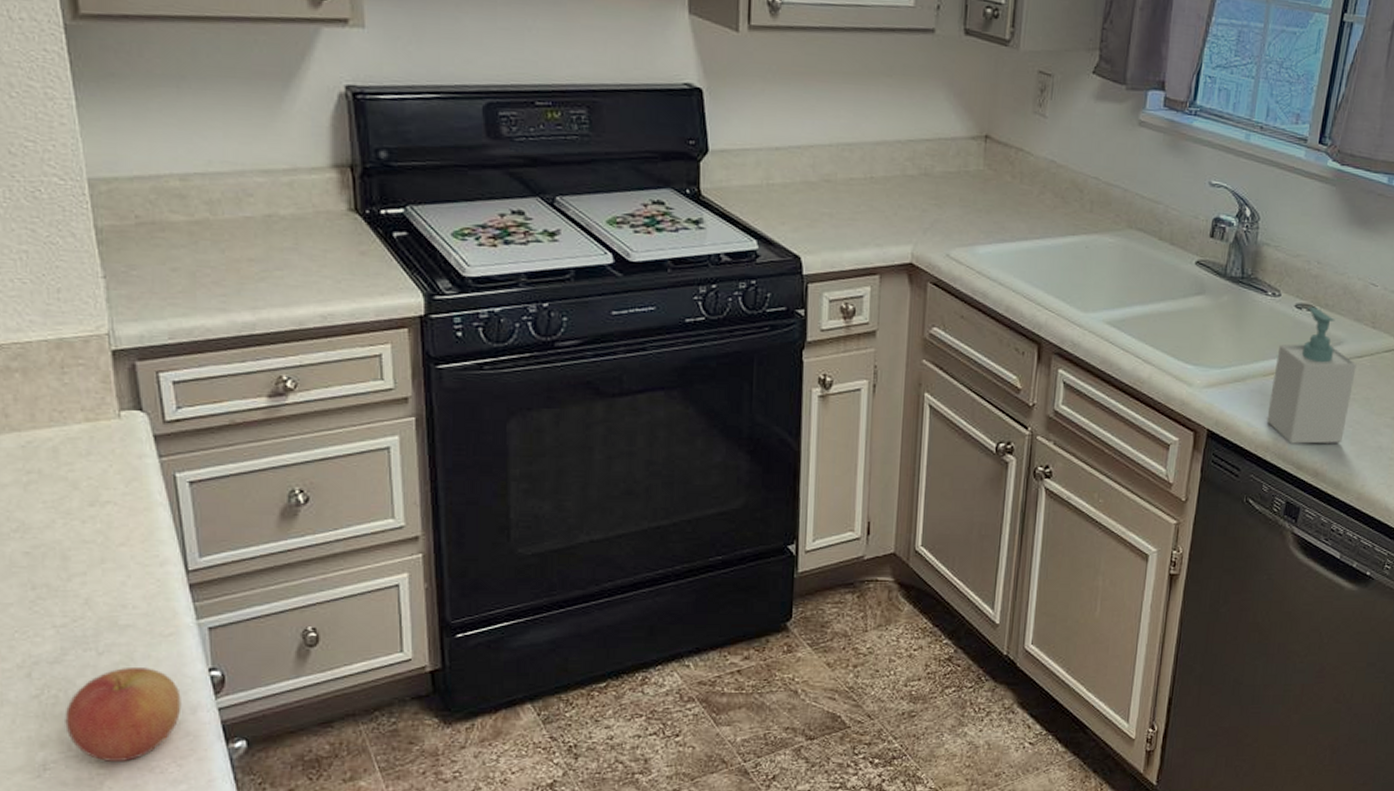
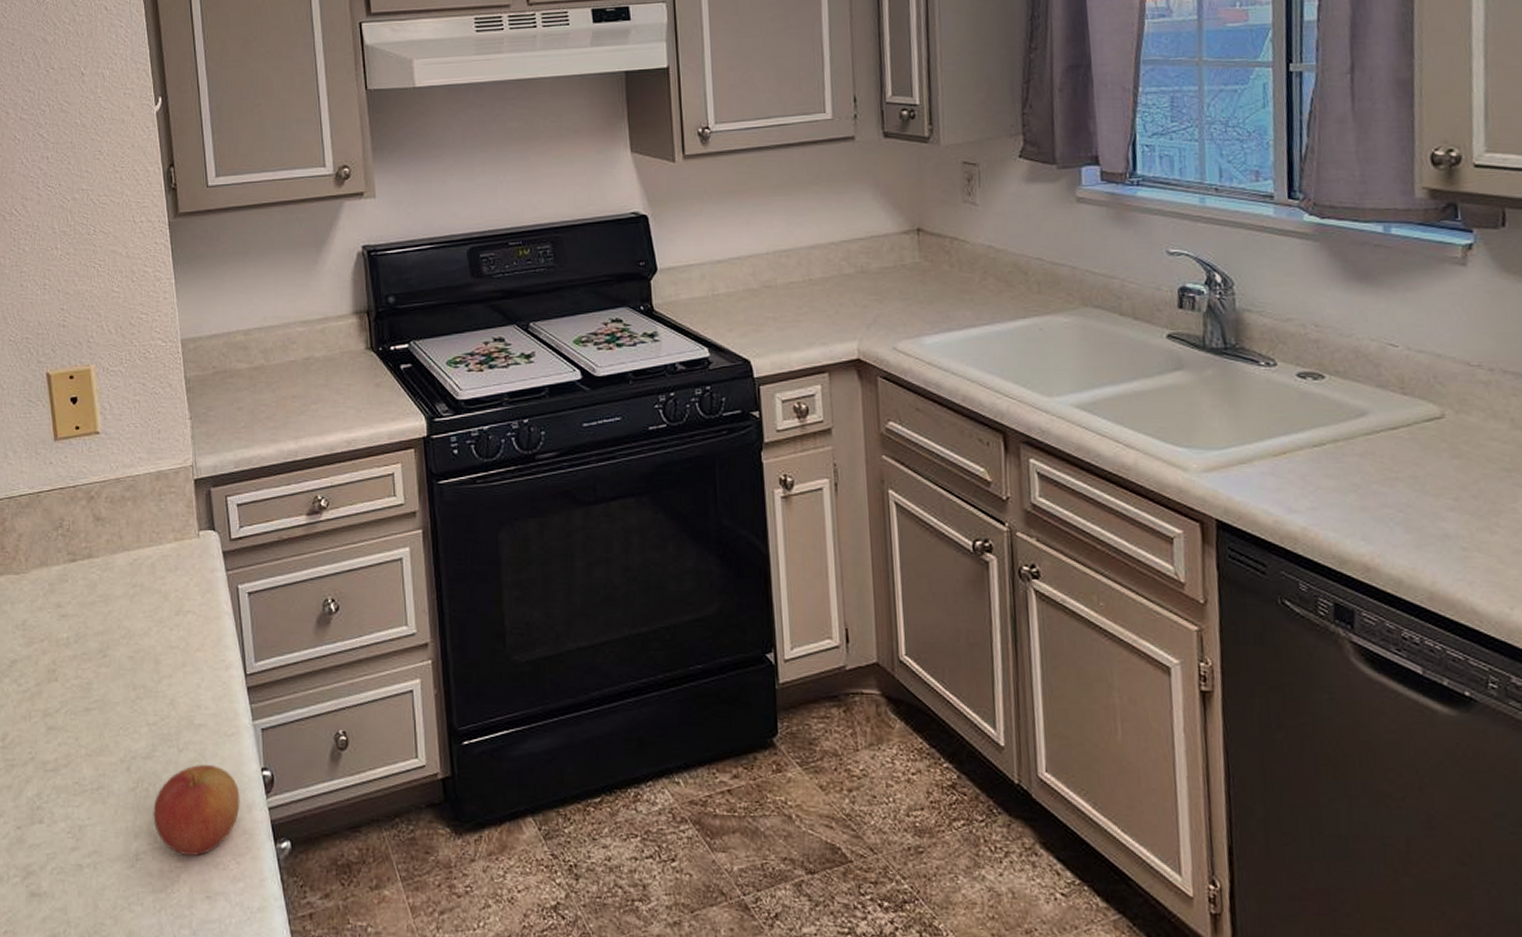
soap bottle: present [1266,306,1357,444] -> none [1286,374,1393,533]

